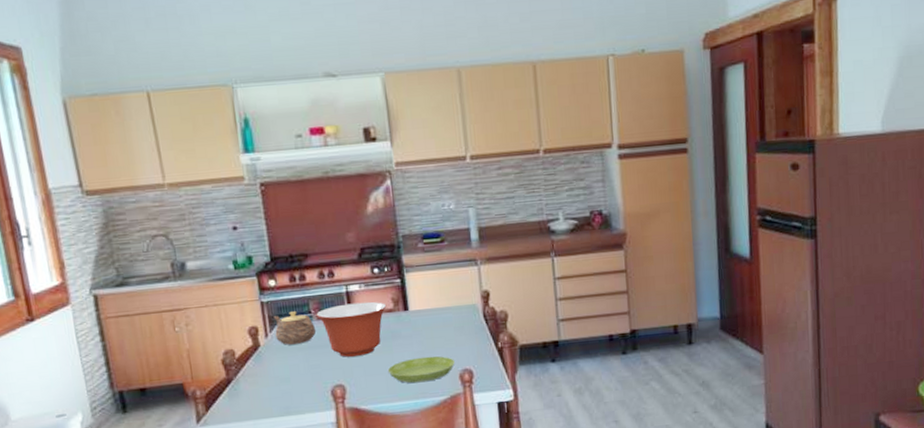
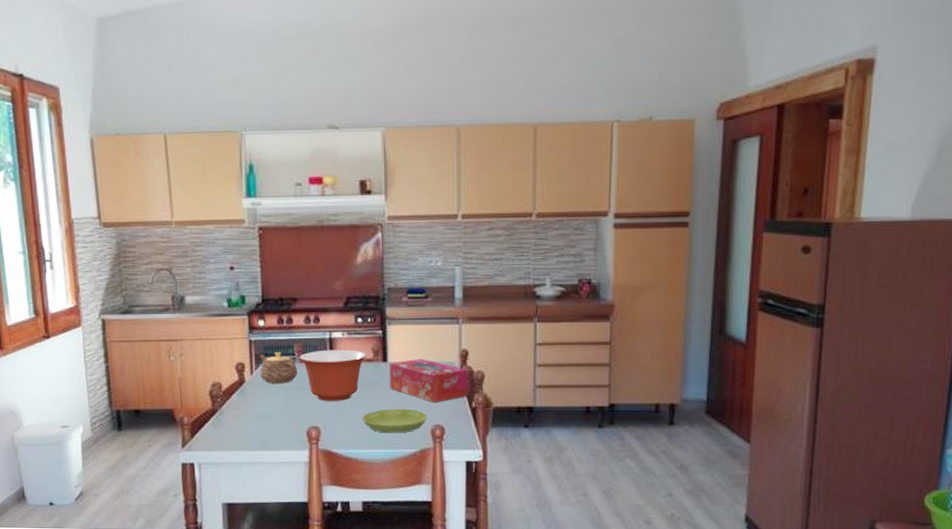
tissue box: none [410,303,493,347] -> present [389,358,468,402]

